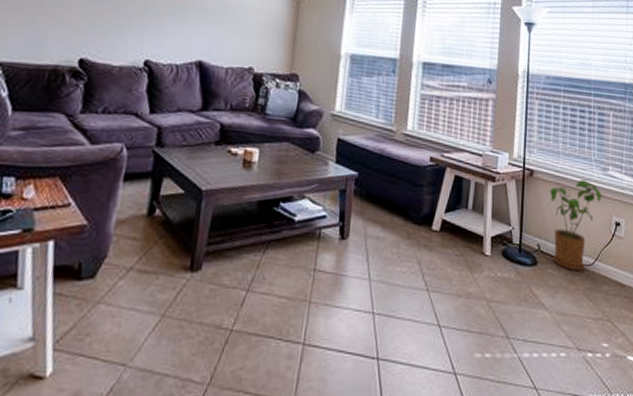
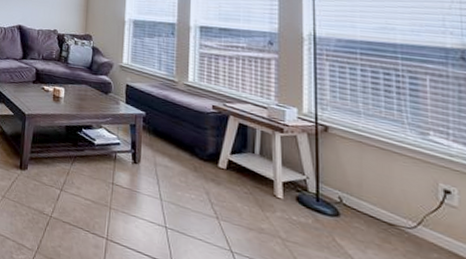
house plant: present [550,180,604,270] -> none [351,141,425,232]

